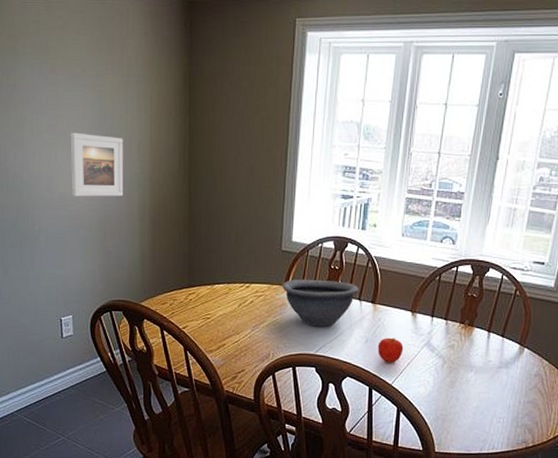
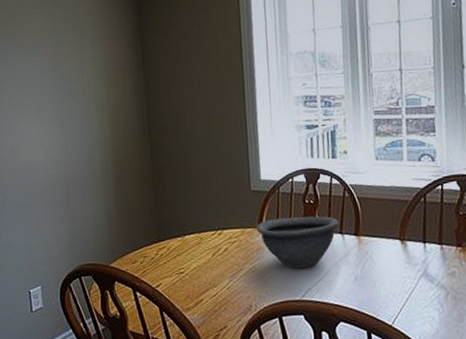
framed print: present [70,132,124,197] -> none [30,99,85,163]
fruit: present [377,337,404,363] -> none [369,271,399,301]

